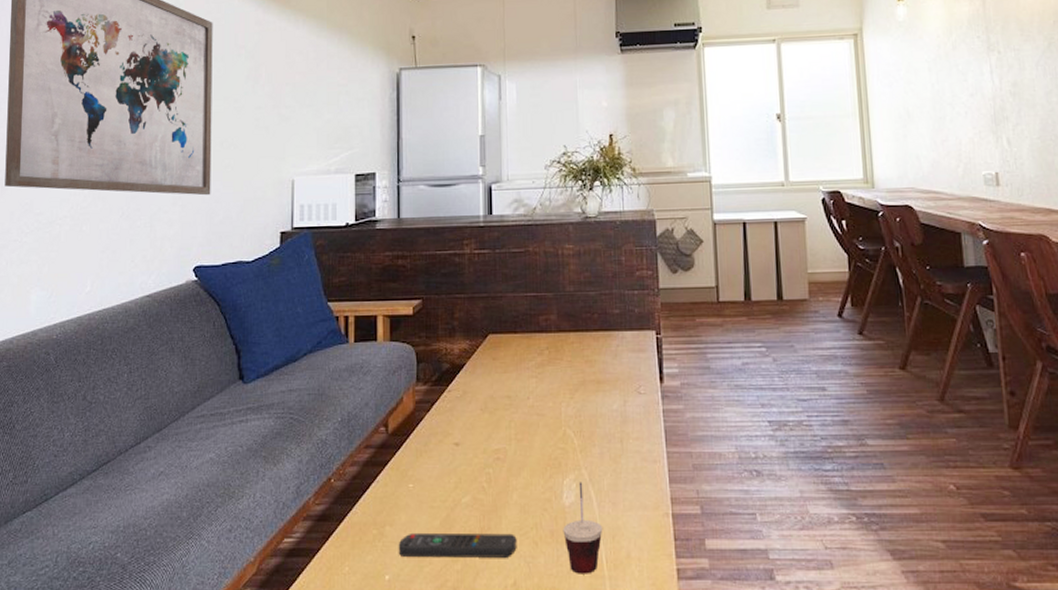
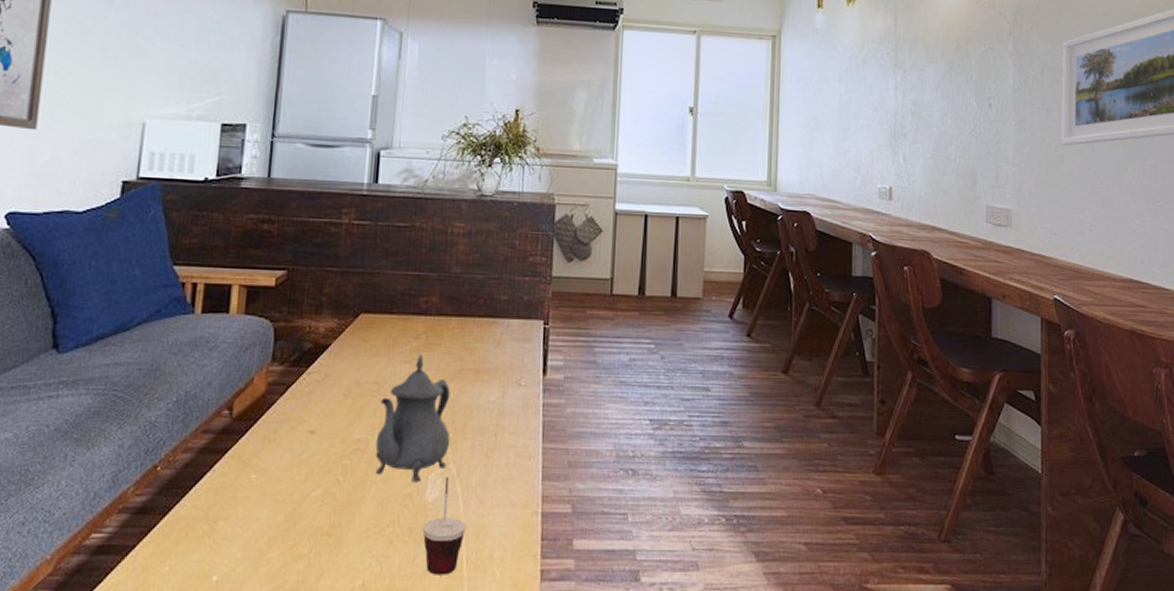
remote control: present [398,532,517,558] -> none [230,528,370,557]
teapot: none [513,368,580,488] -> present [375,354,451,483]

